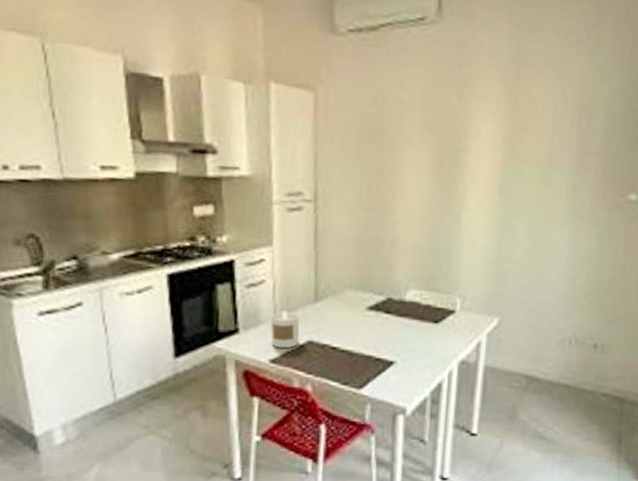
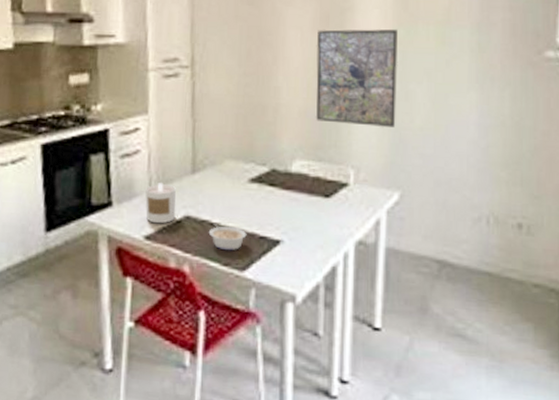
legume: none [329,346,364,372] -> present [208,222,247,251]
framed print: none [429,169,505,261] -> present [316,29,398,128]

